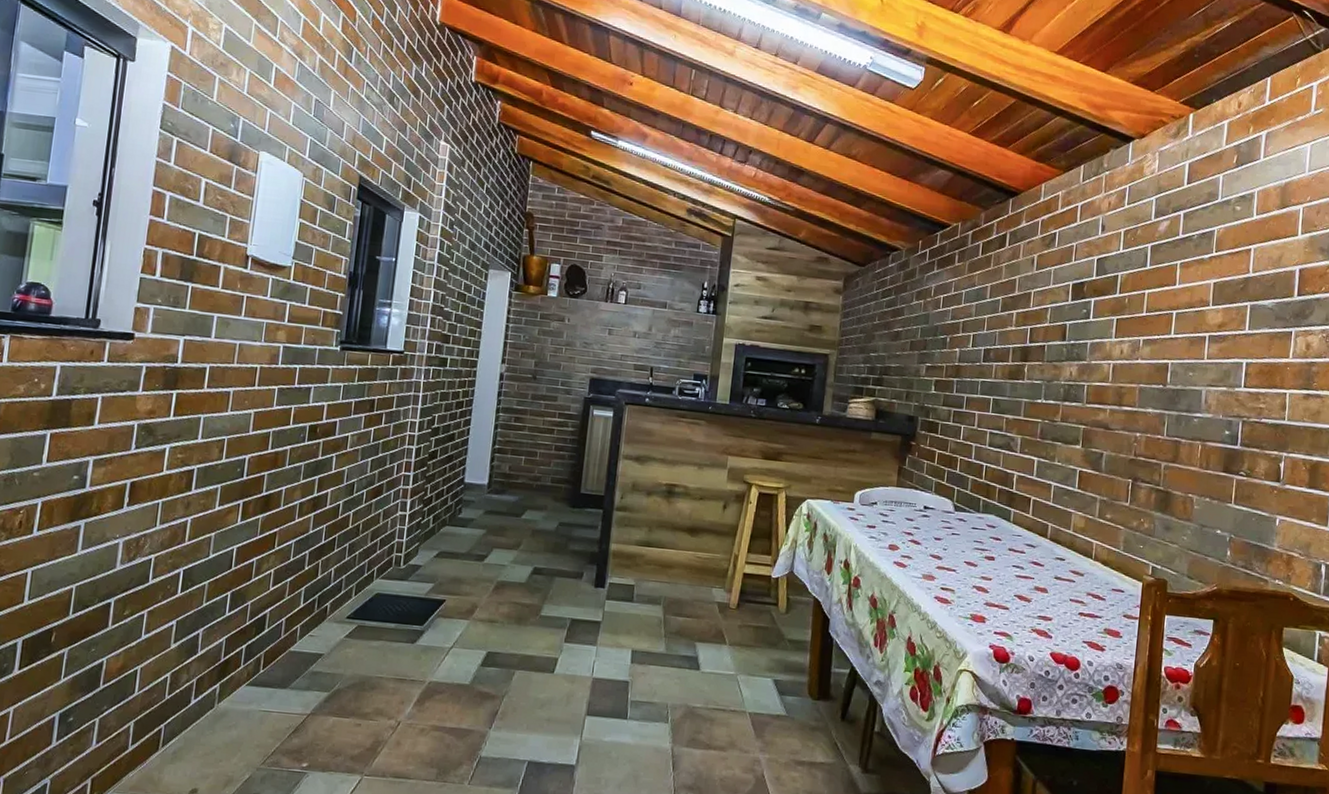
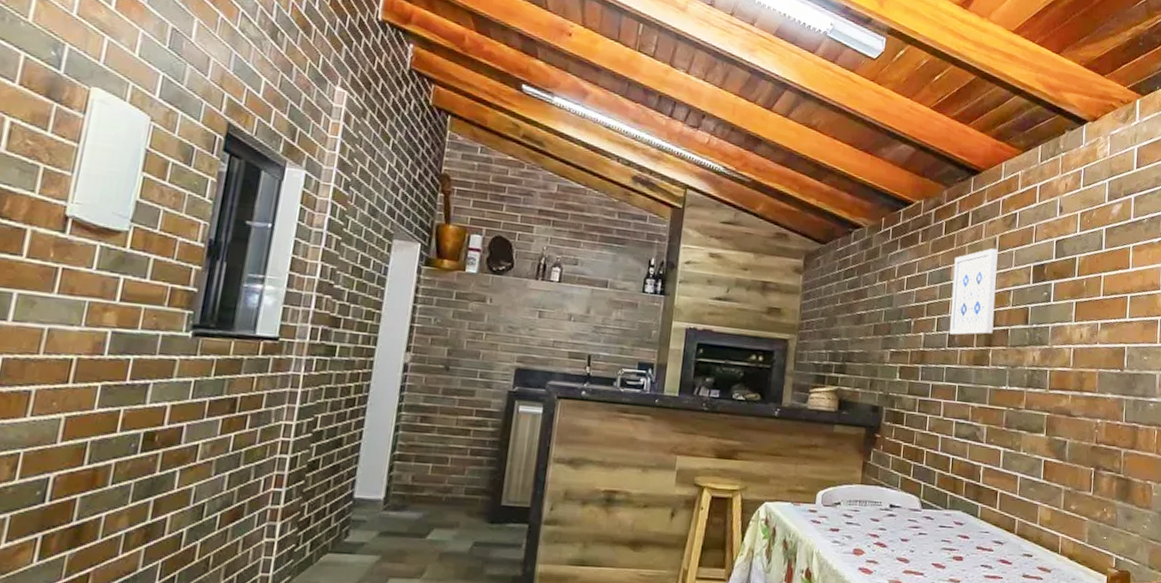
wall art: none [985,267,1036,351] -> present [949,248,998,336]

